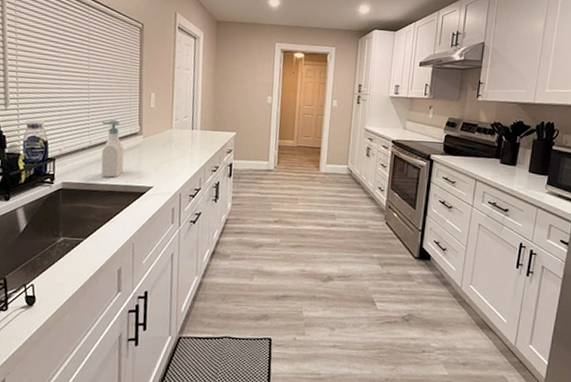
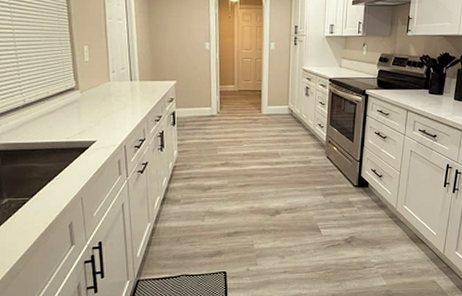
soap bottle: present [101,119,124,178] -> none [33,76,63,135]

